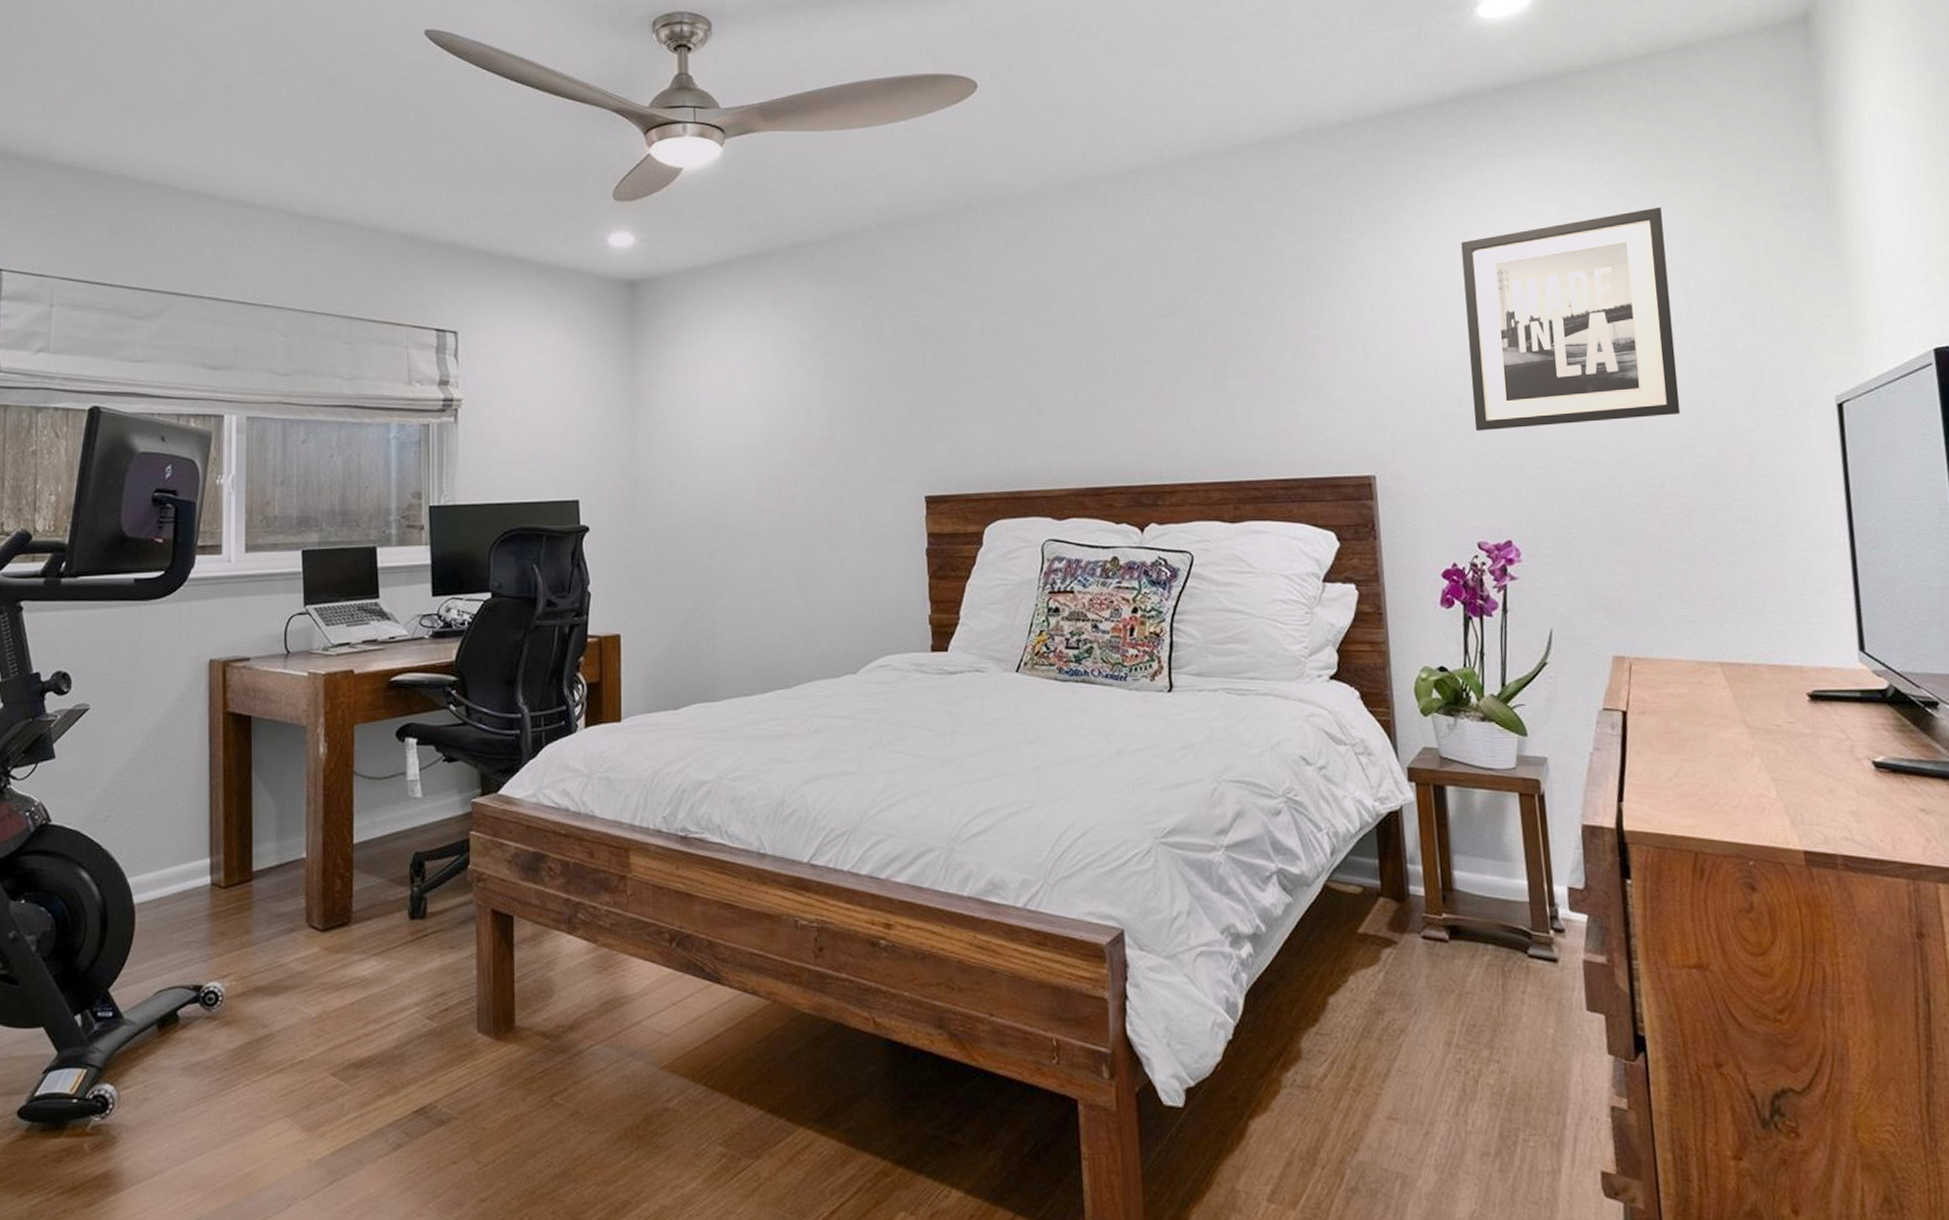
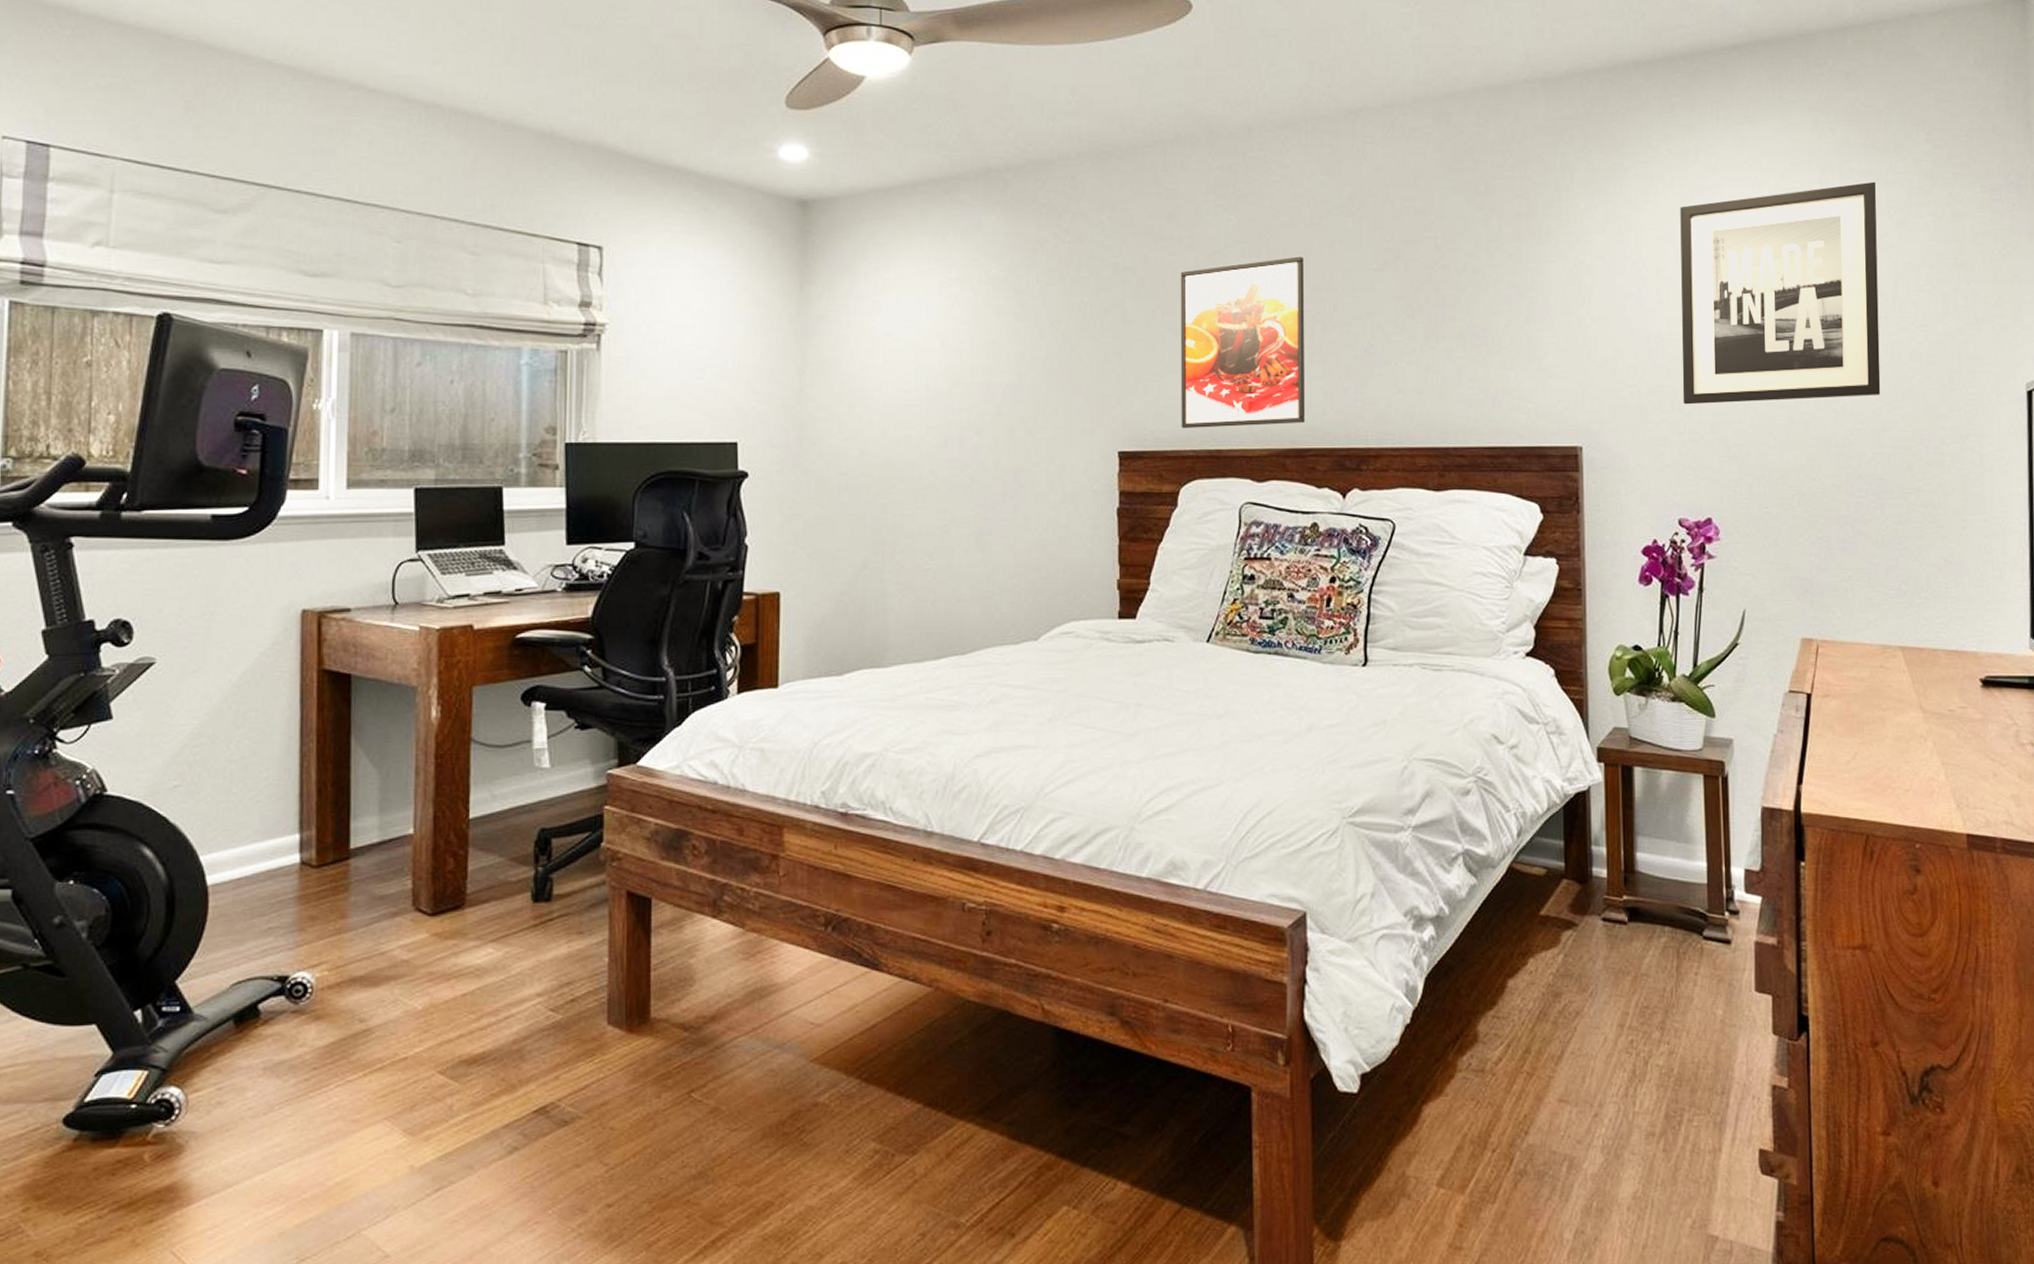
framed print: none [976,308,1101,473] -> present [1180,256,1305,429]

